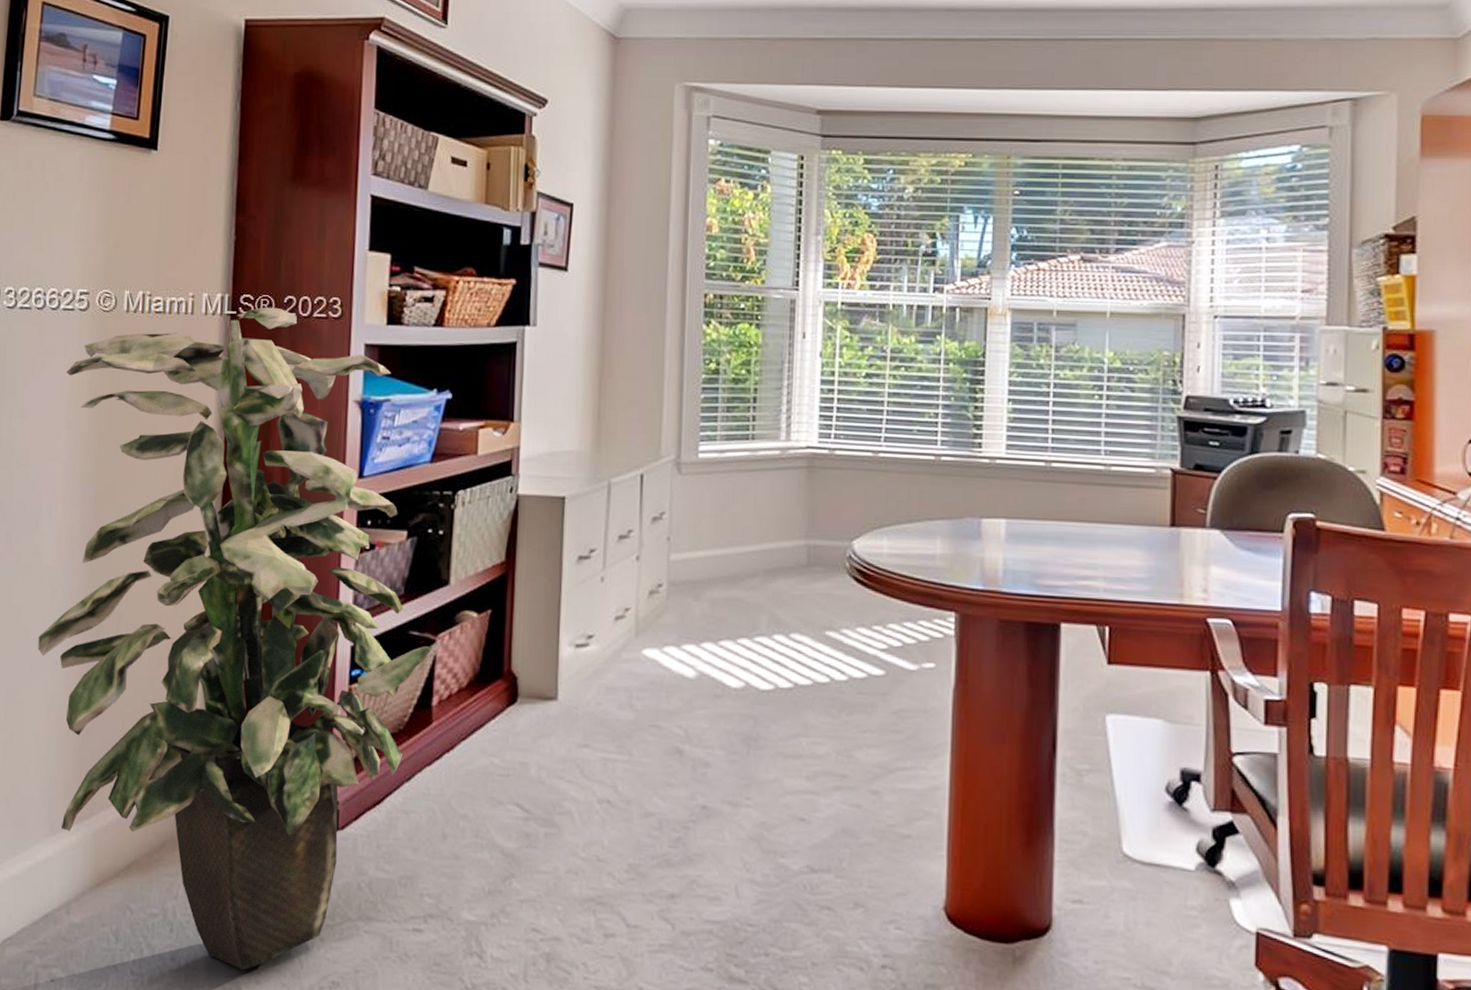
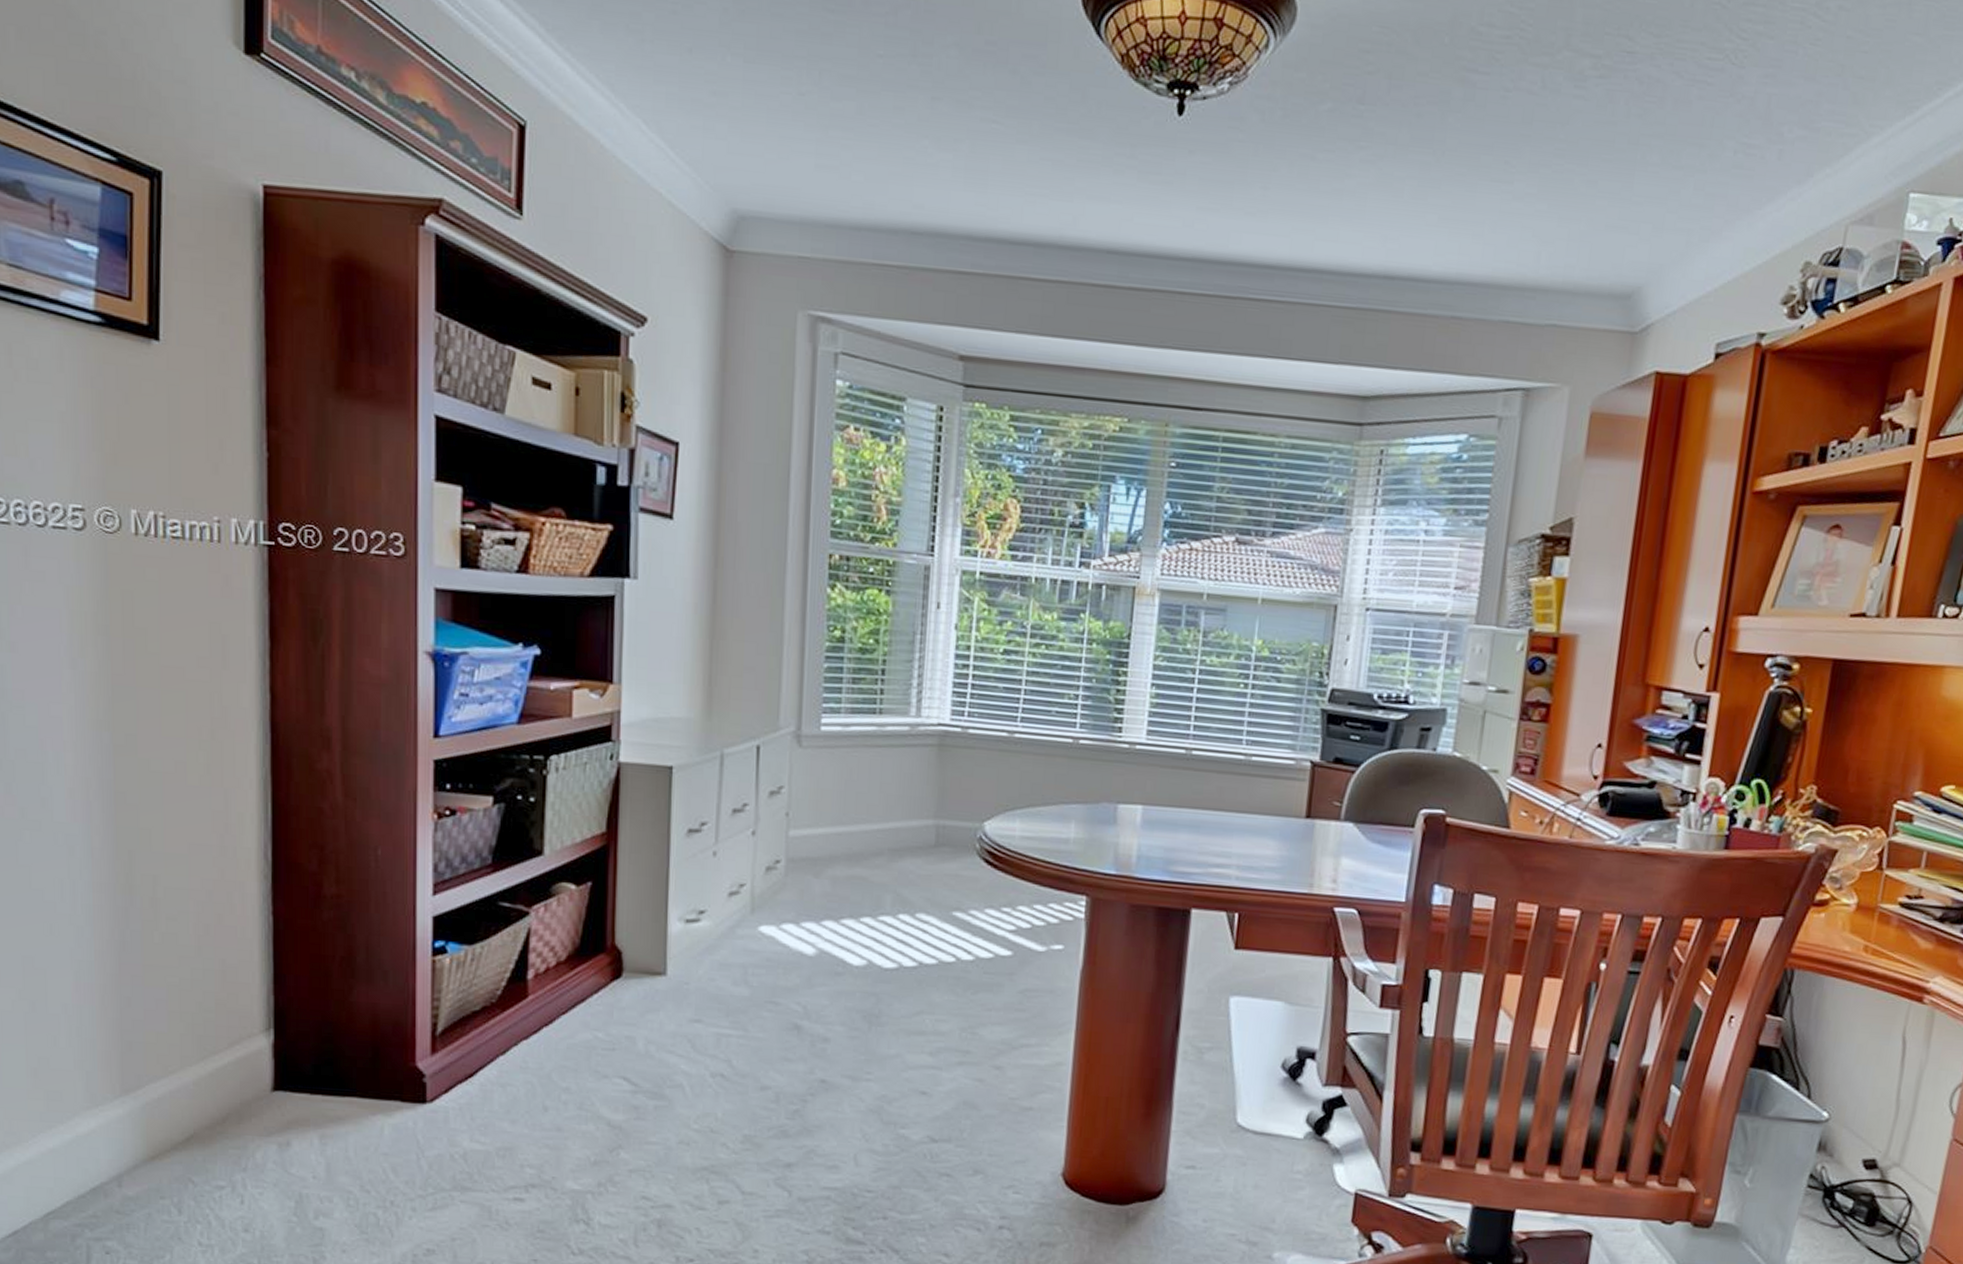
indoor plant: present [38,307,433,971] -> none [56,538,527,1240]

